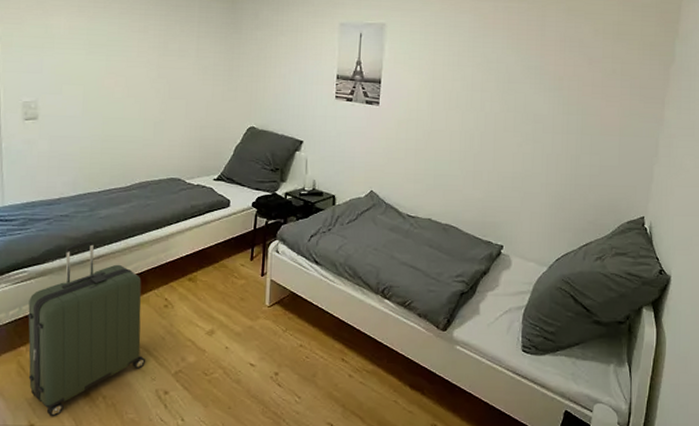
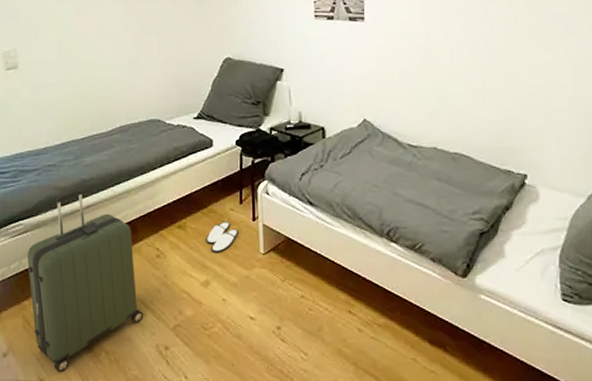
slippers: none [214,276,247,305] -> present [206,222,239,254]

